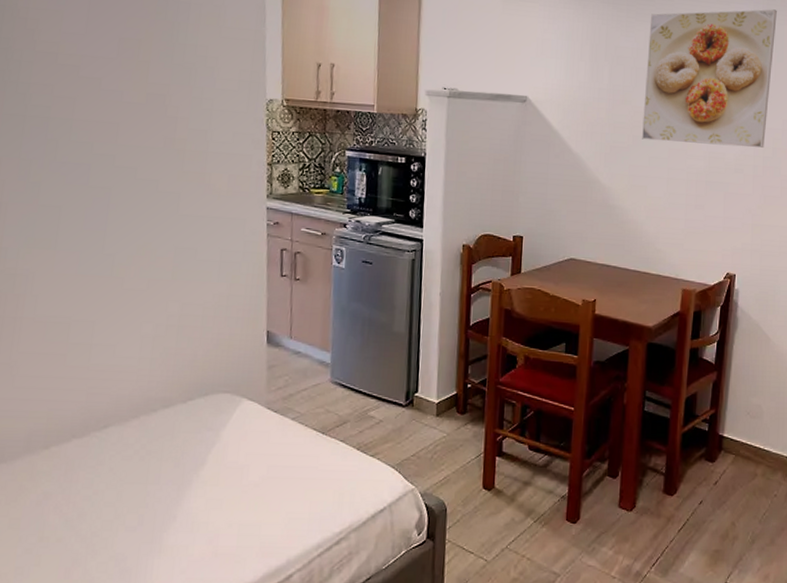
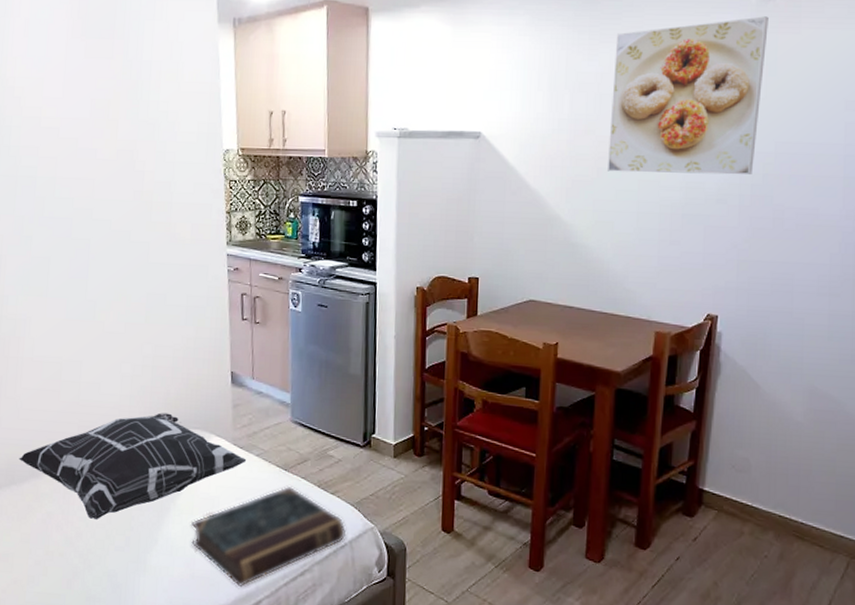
decorative pillow: none [11,376,281,497] -> present [19,413,247,519]
book: none [215,450,386,562] -> present [191,485,347,588]

